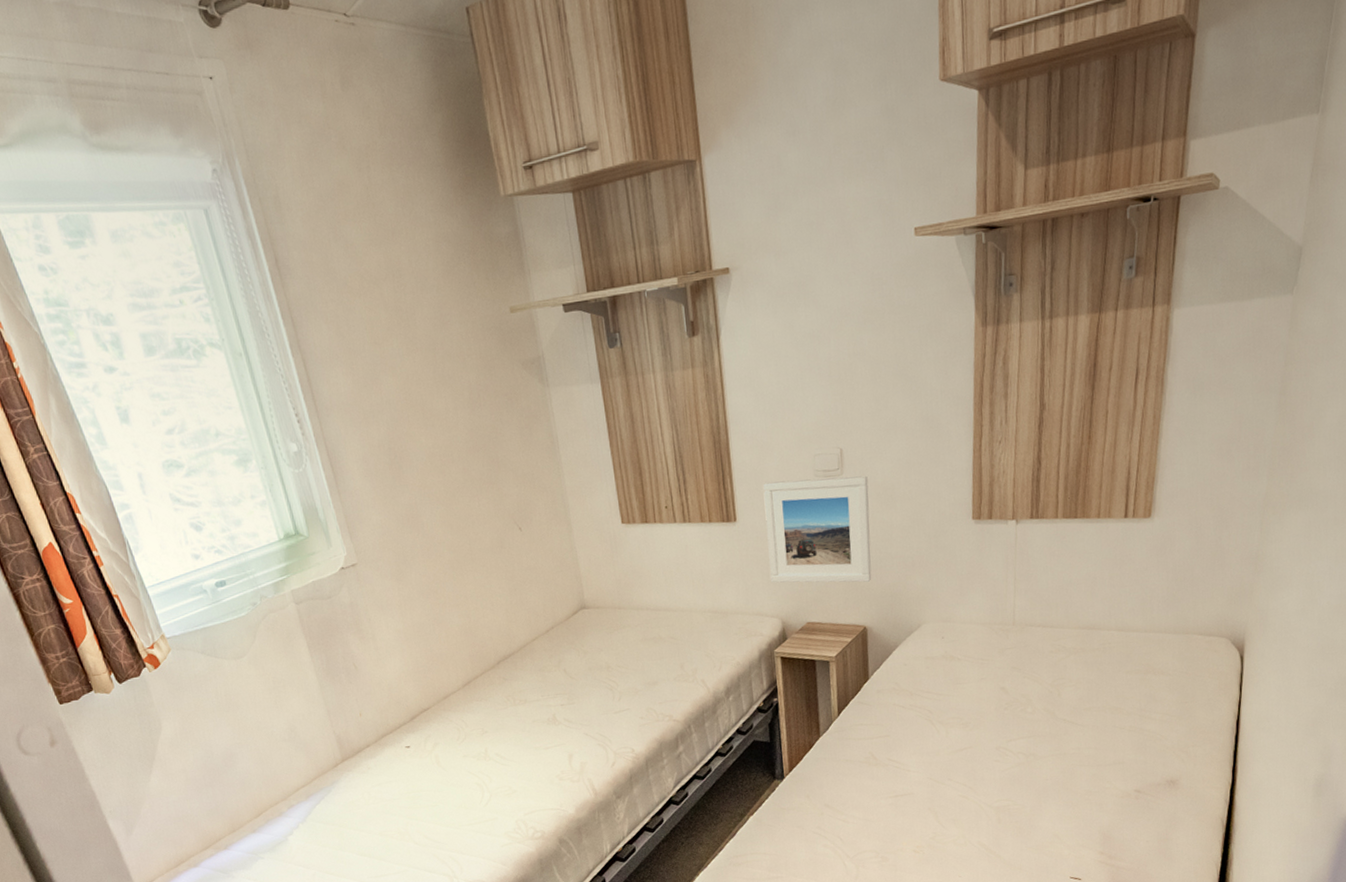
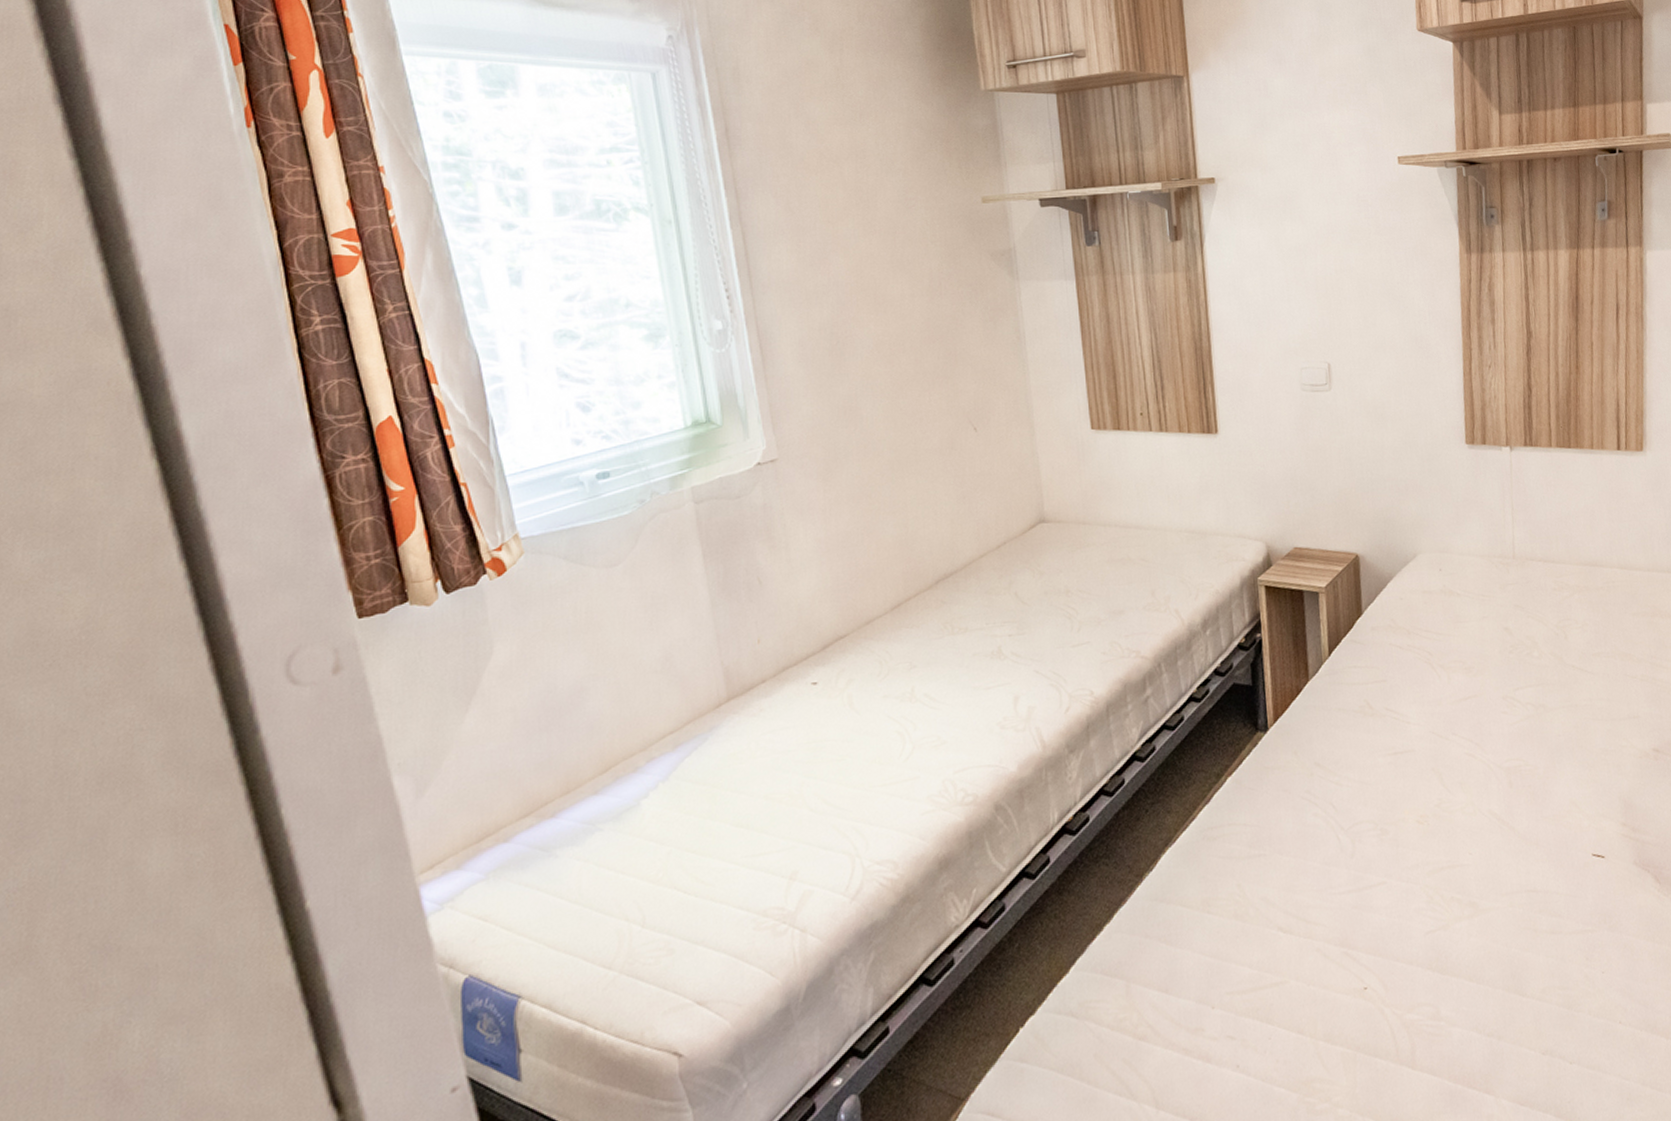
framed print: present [763,475,872,583] -> none [1246,392,1363,506]

